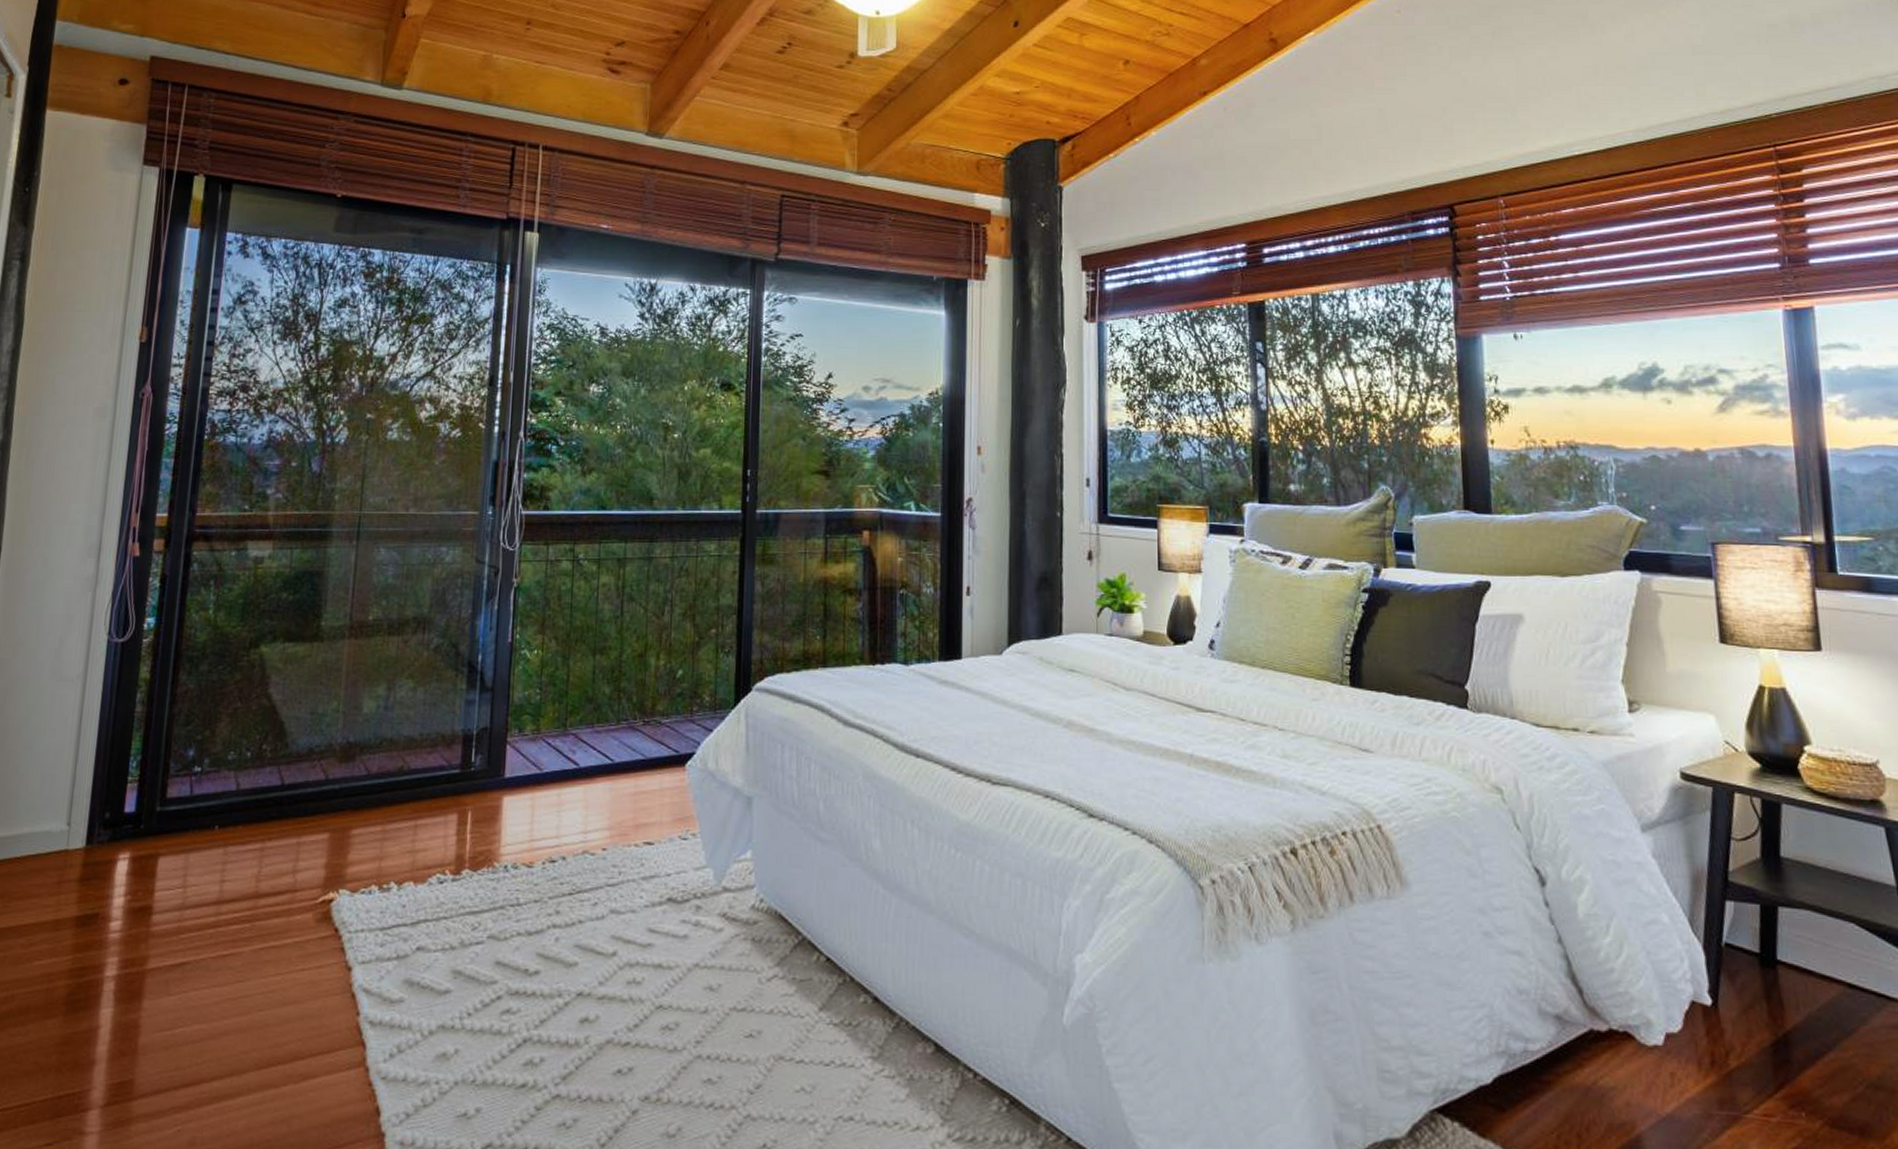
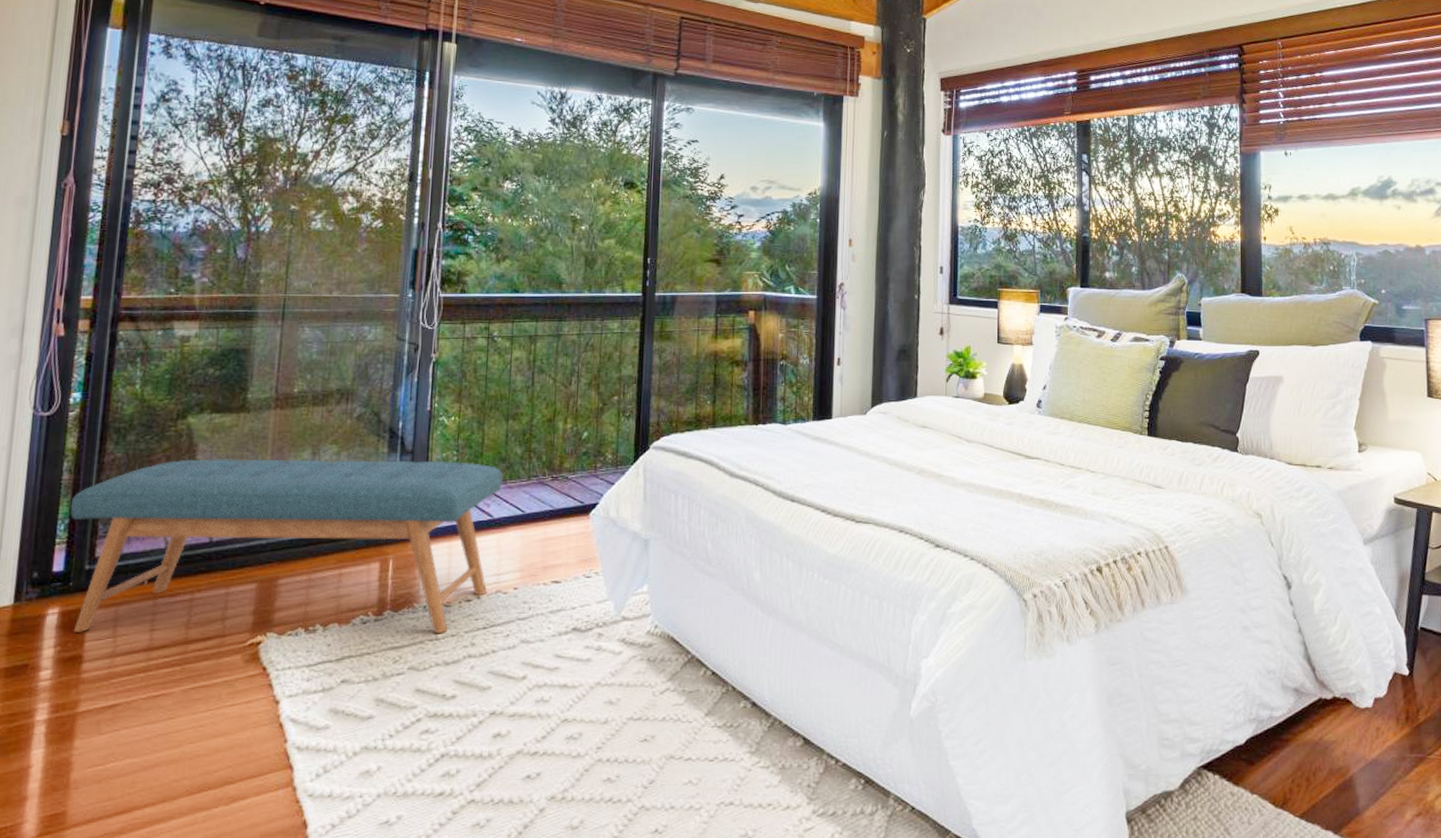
bench: none [142,692,590,898] -> present [70,459,503,633]

